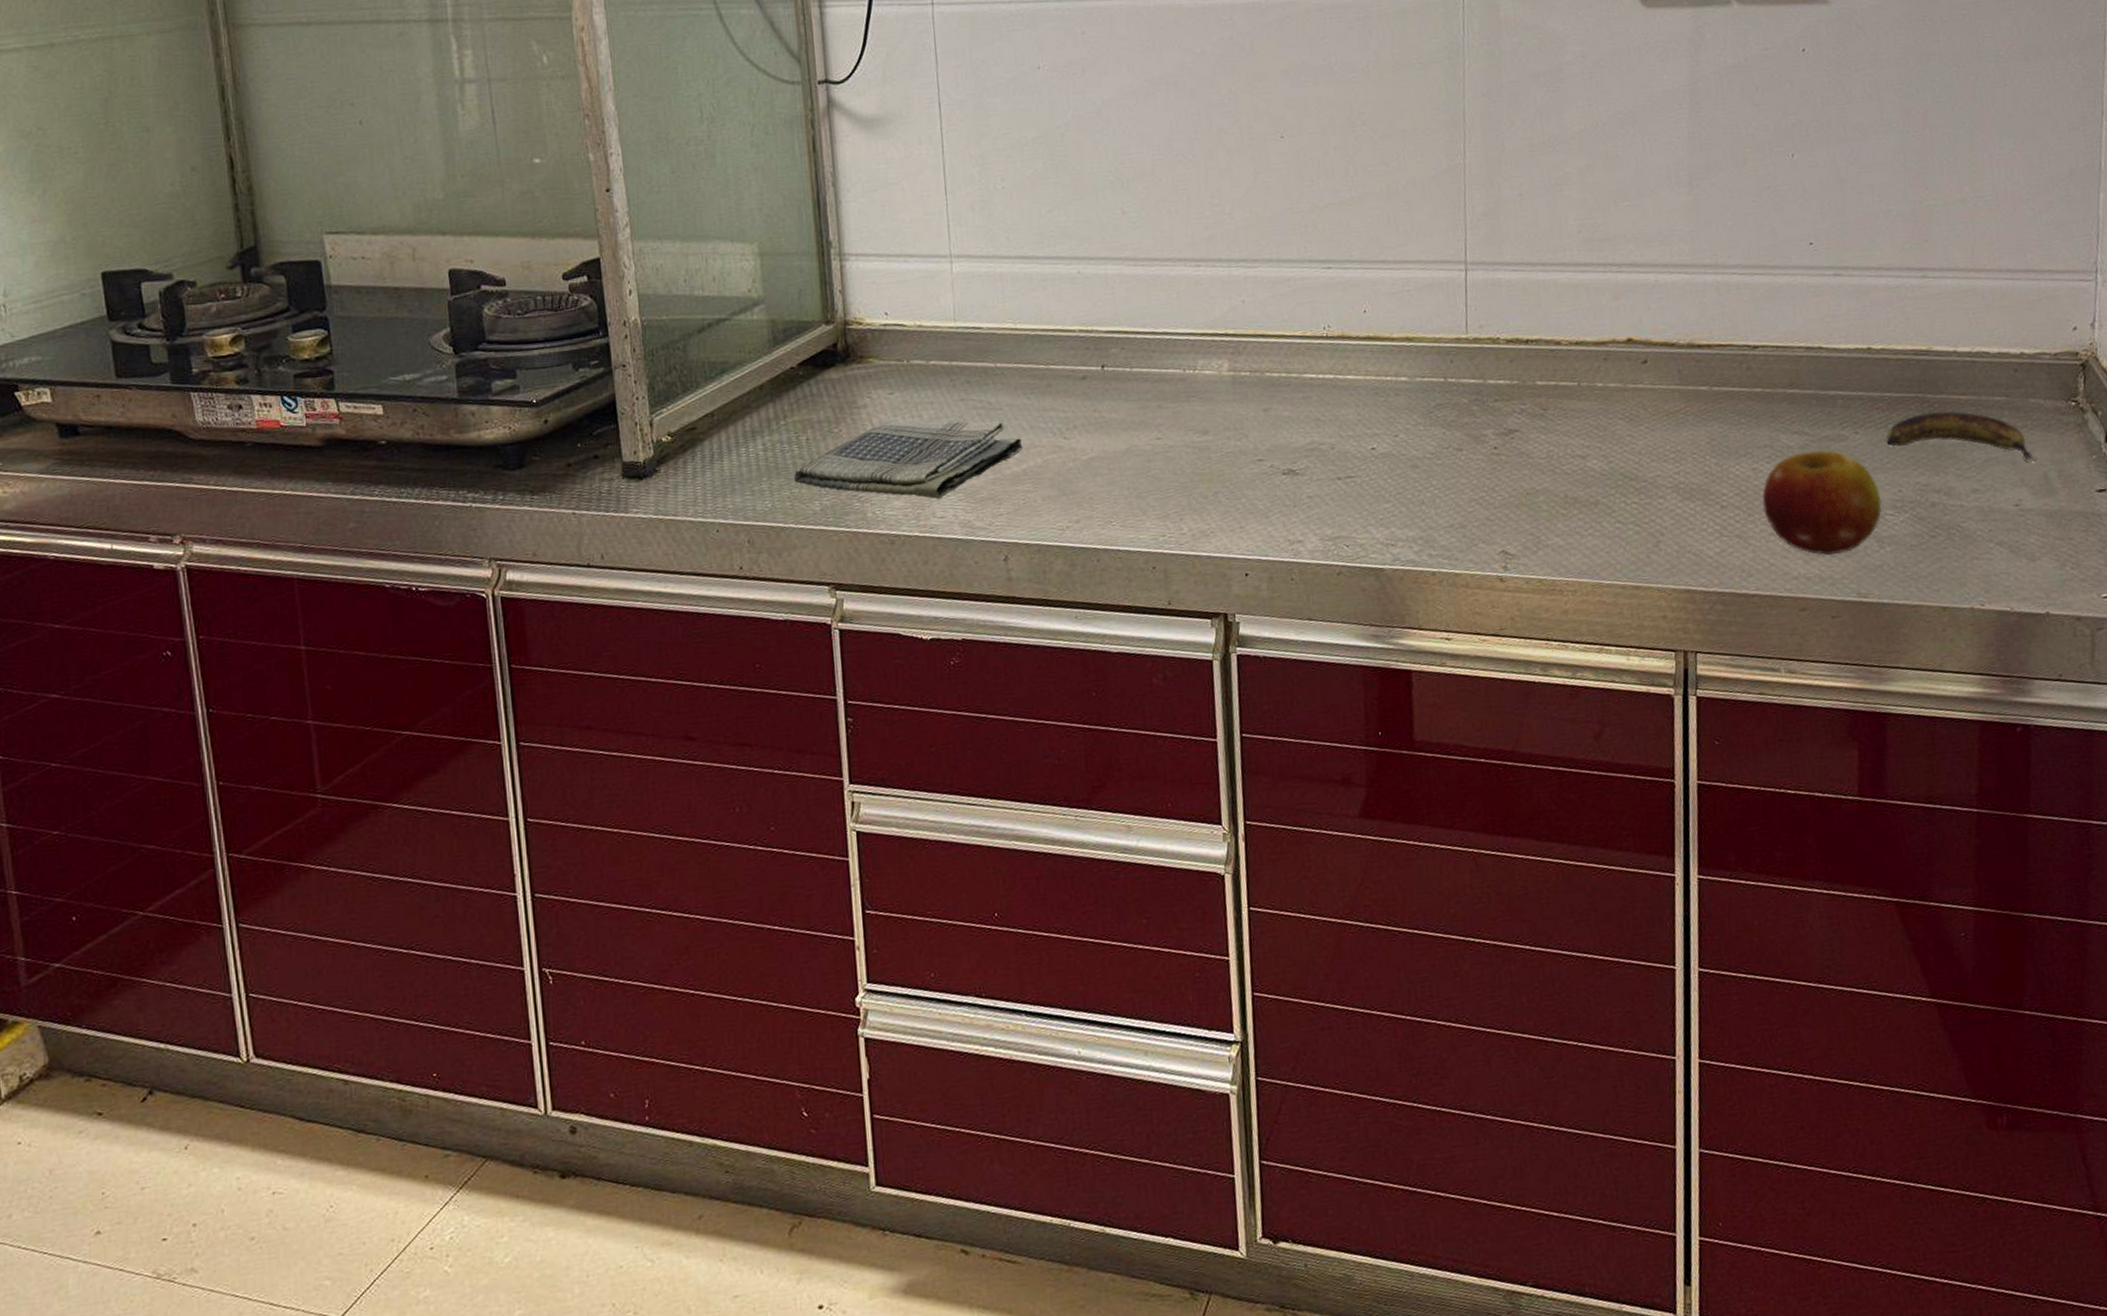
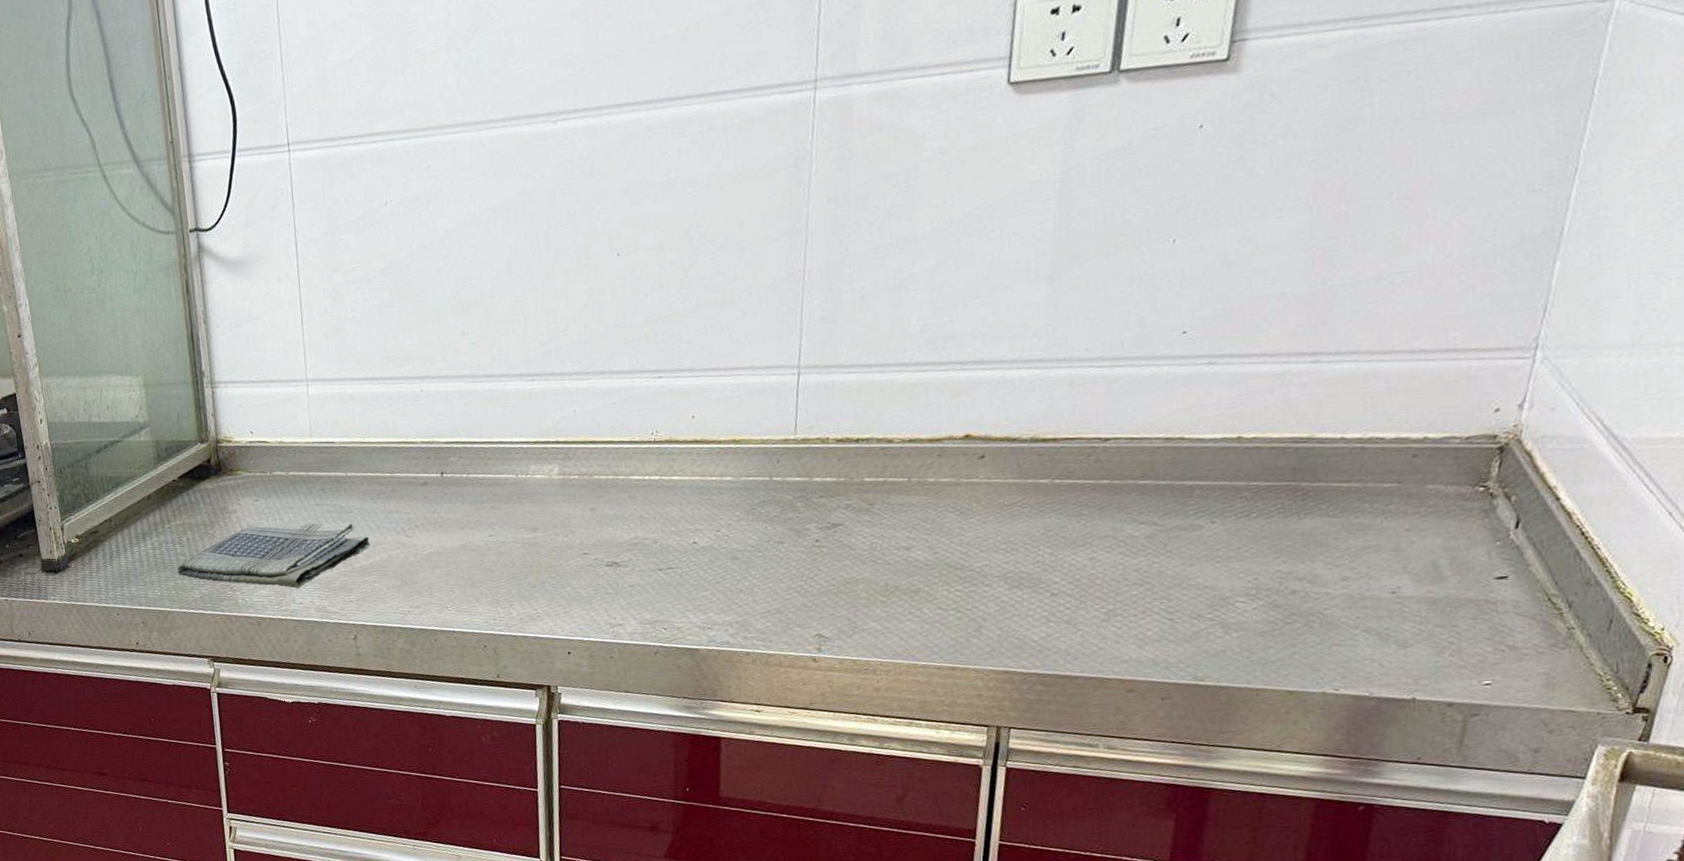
fruit: present [1762,450,1882,555] -> none [1097,540,1233,640]
banana: present [1886,411,2037,462] -> none [1246,499,1426,549]

